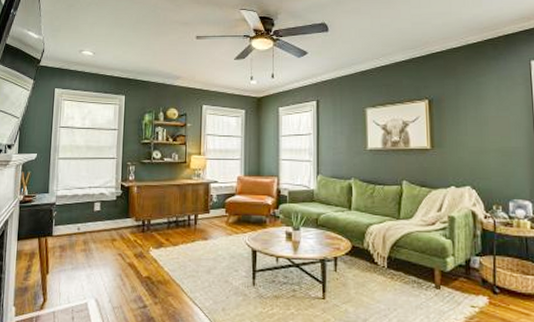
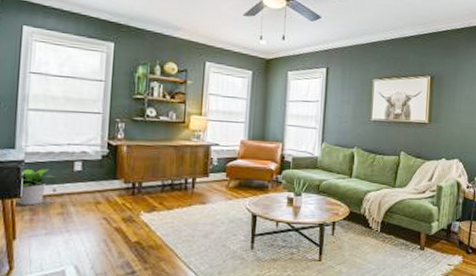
potted plant: none [51,209,82,243] -> present [18,168,58,206]

